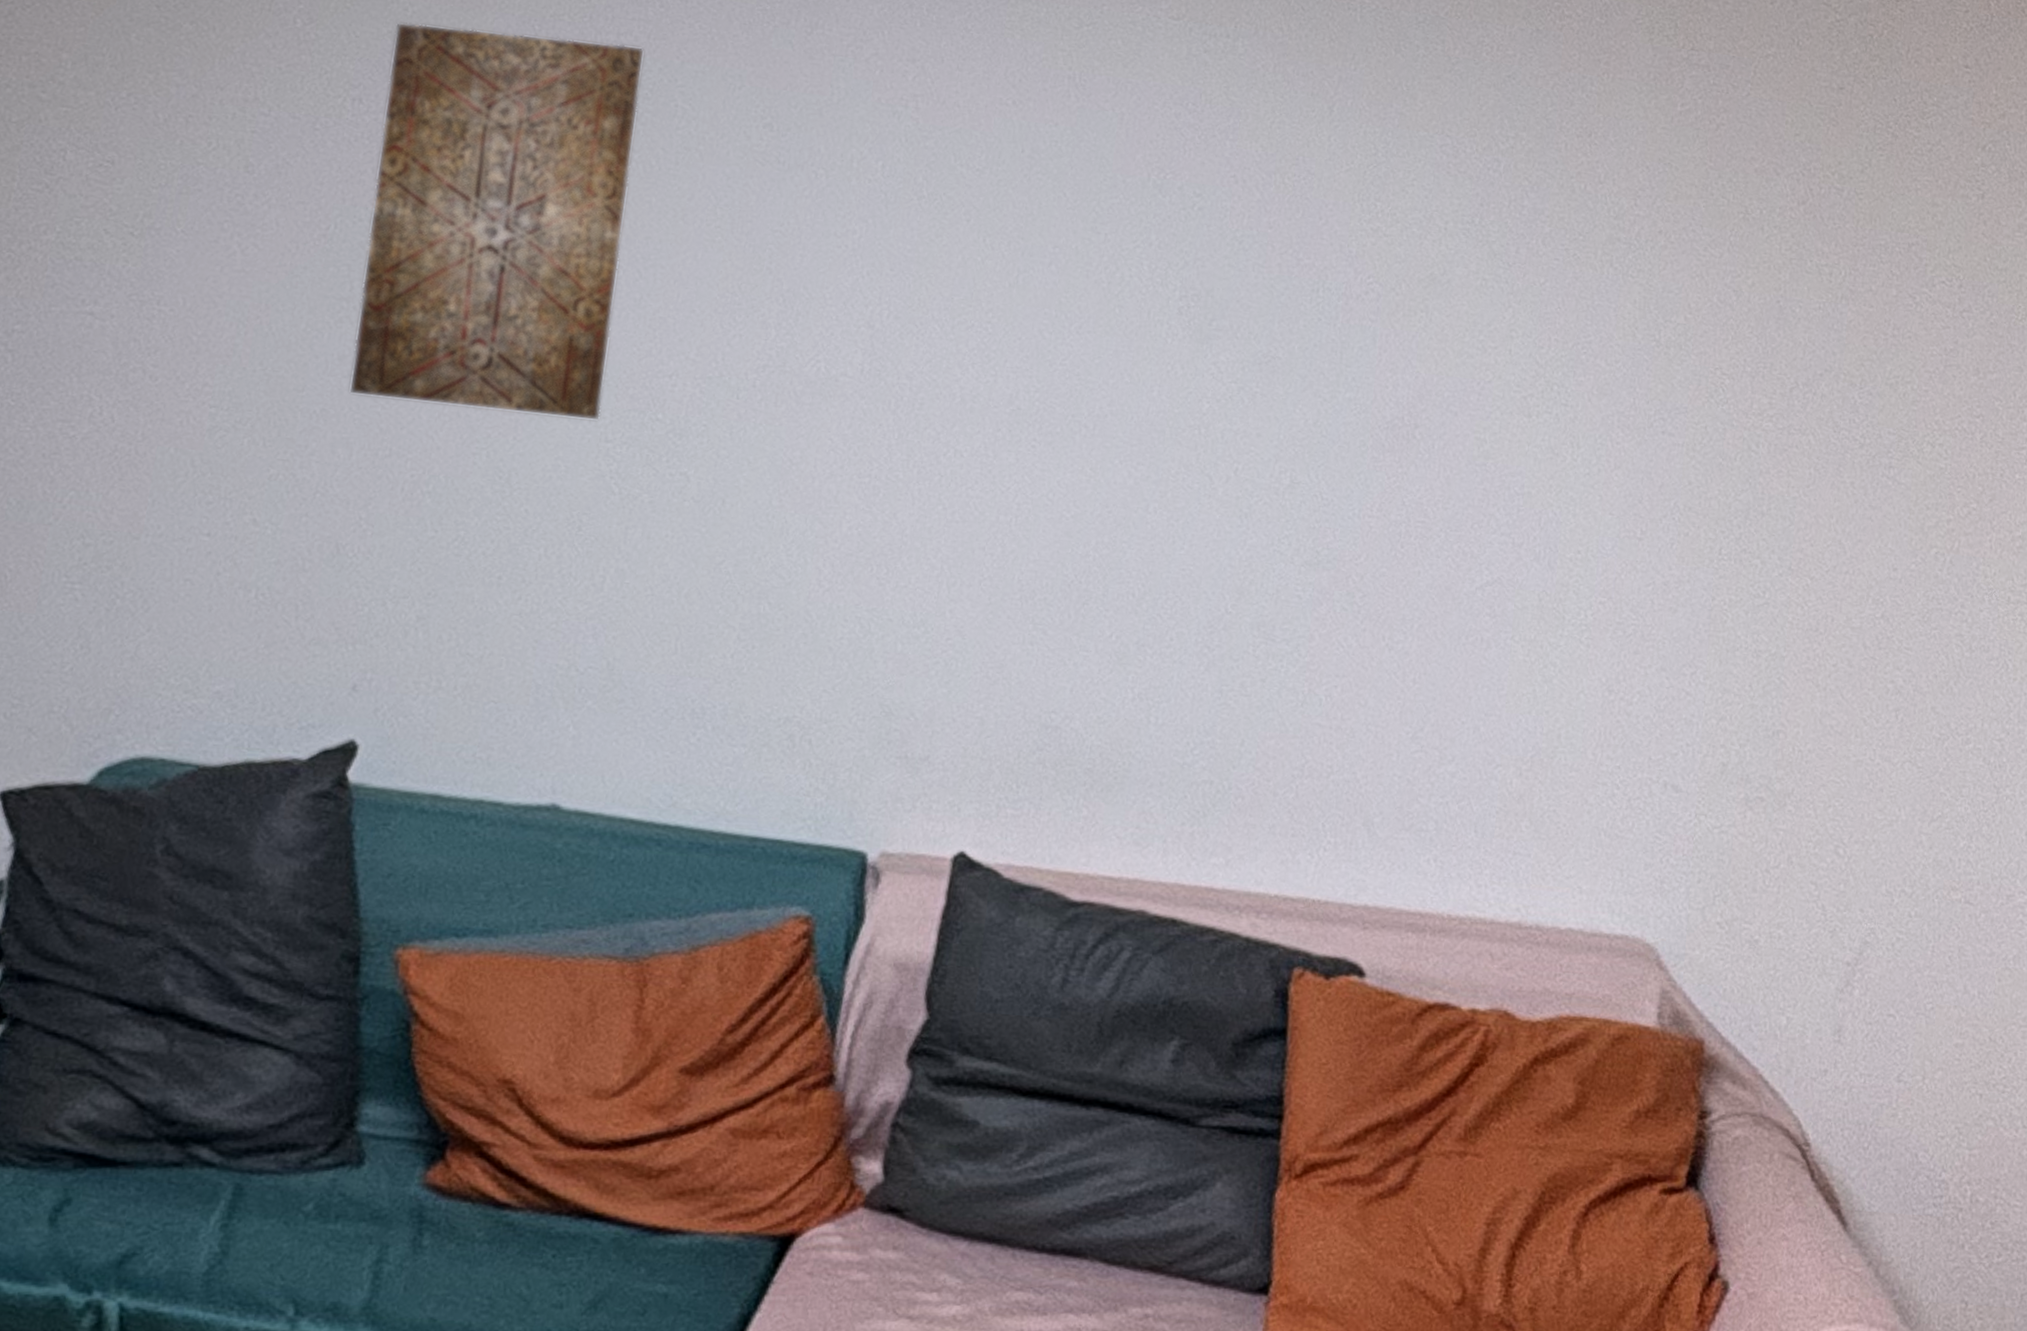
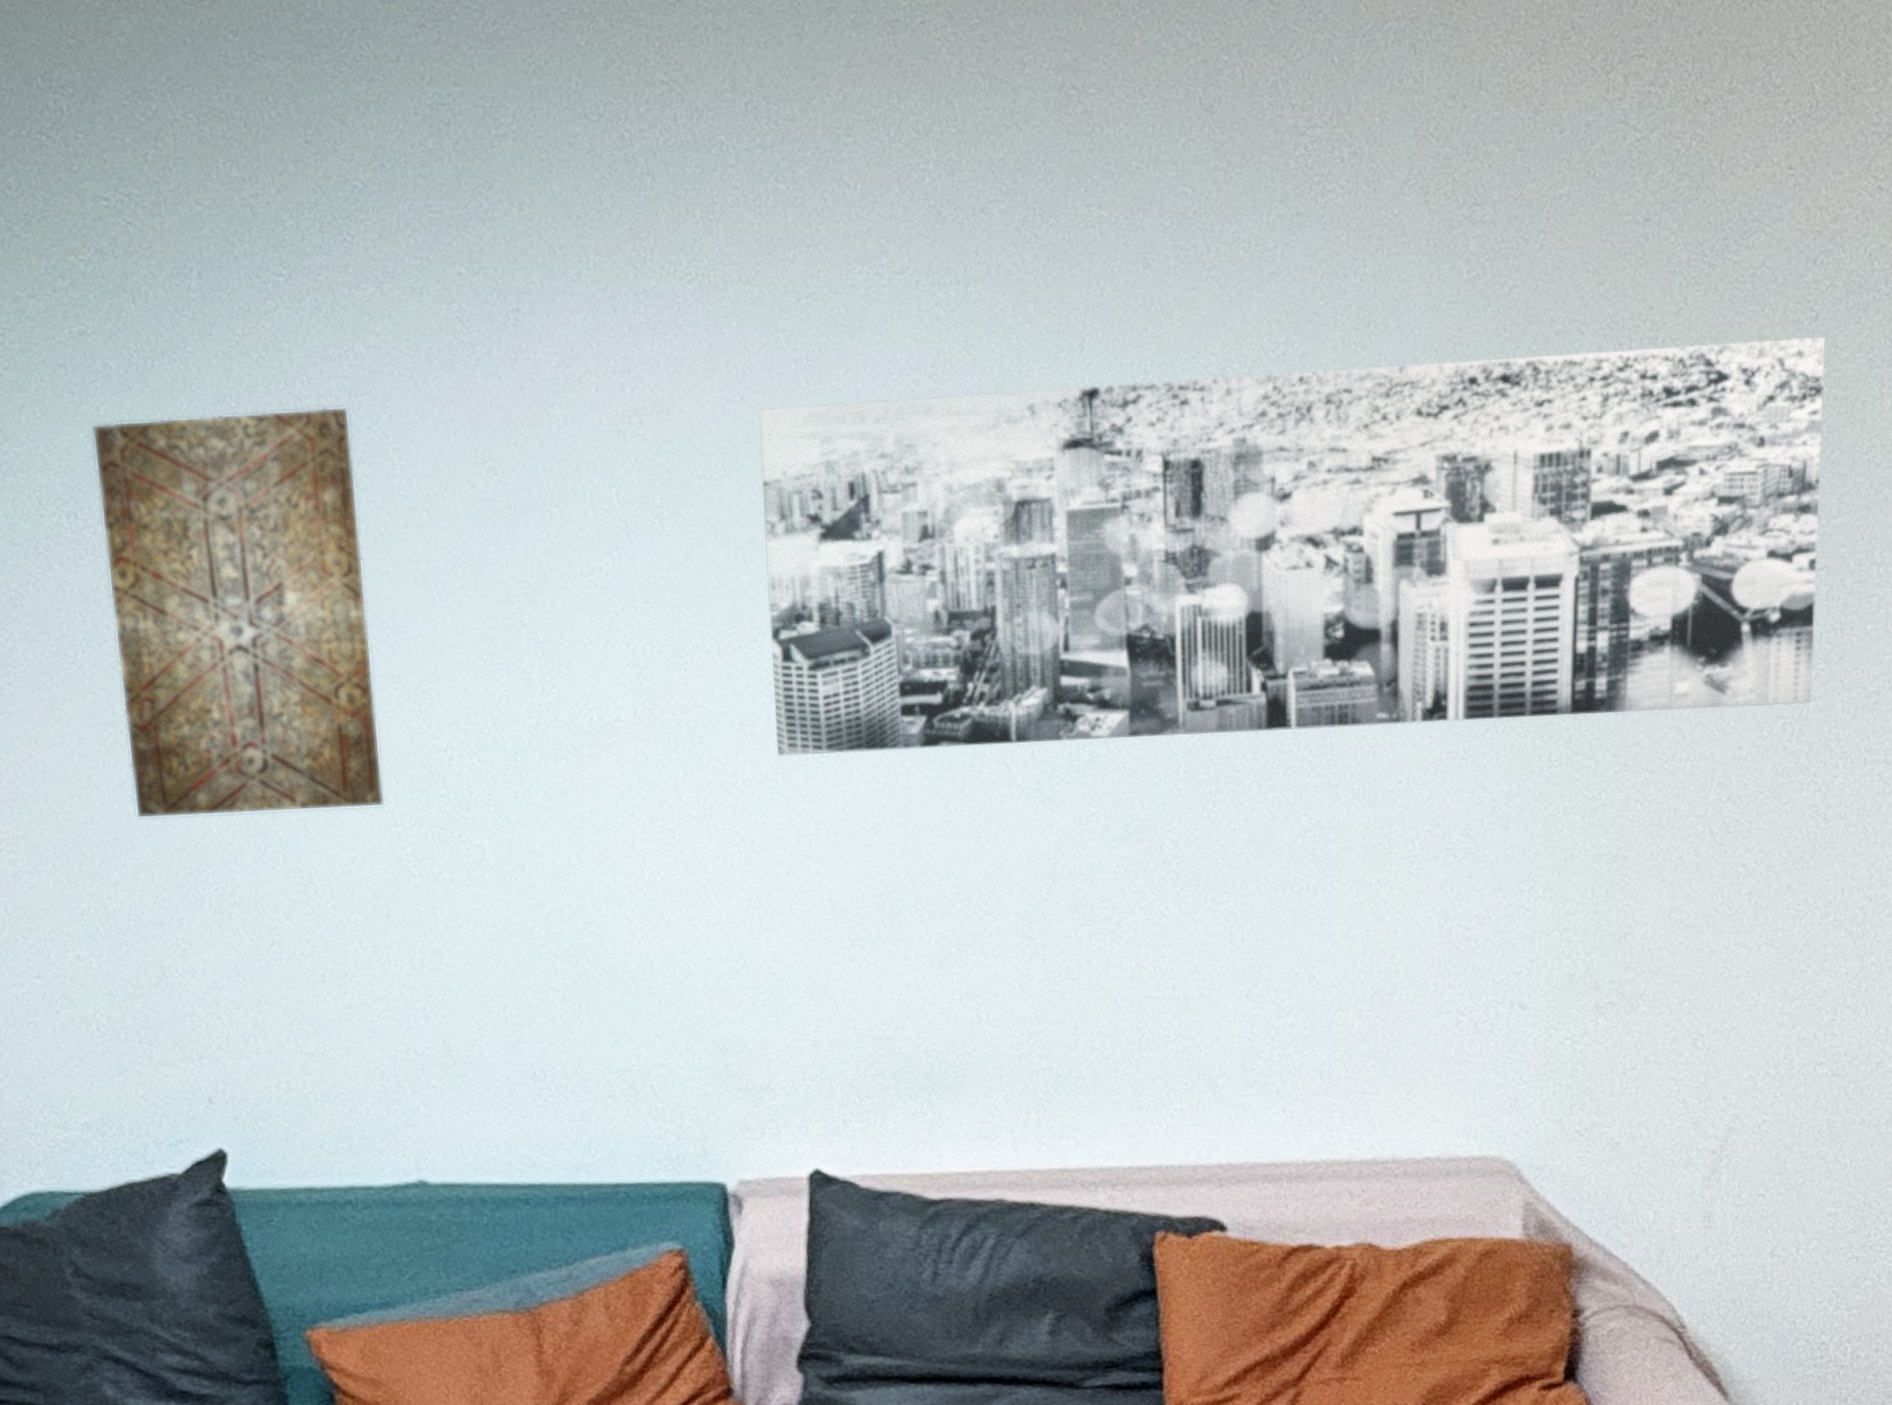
wall art: none [992,114,1990,538] -> present [759,336,1826,757]

